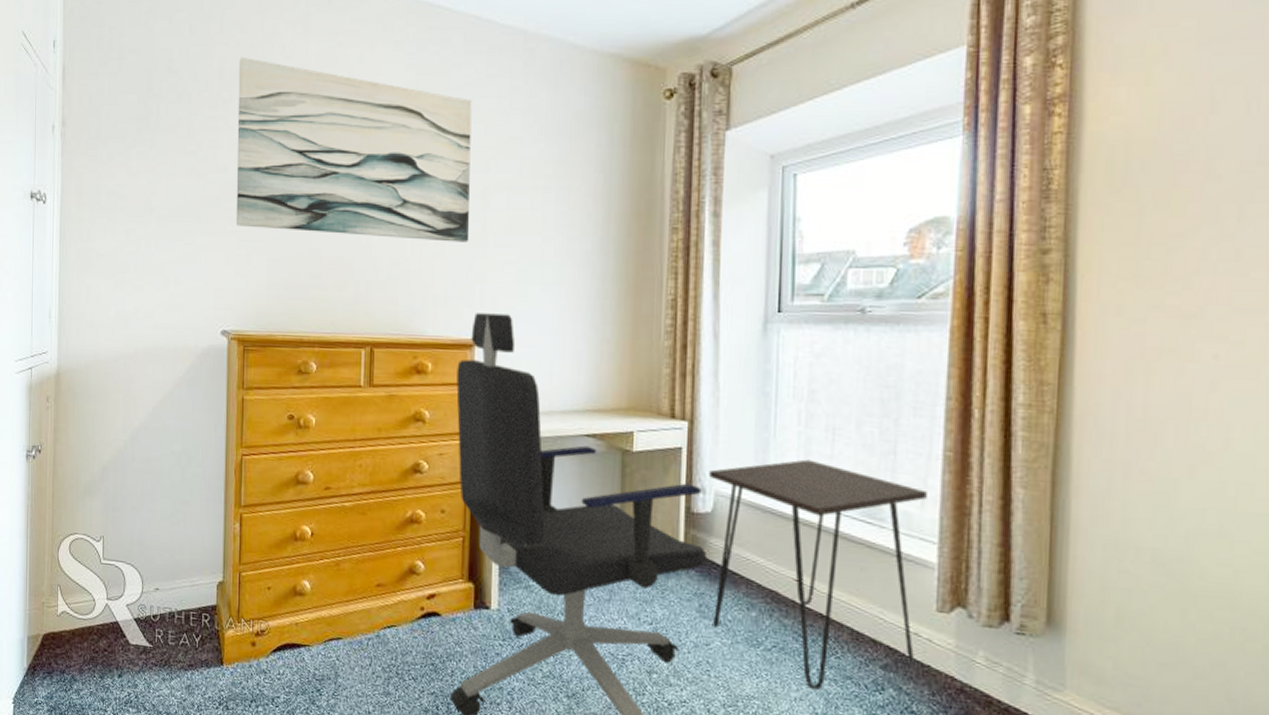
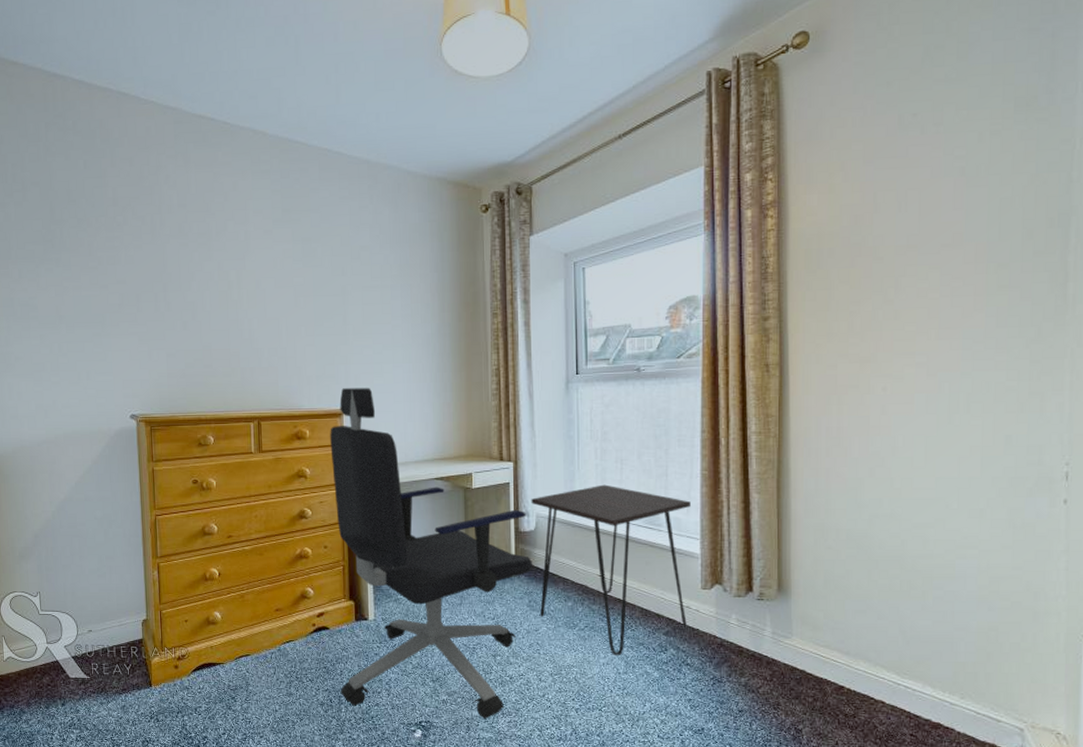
wall art: present [235,57,472,242] -> none [129,186,334,333]

